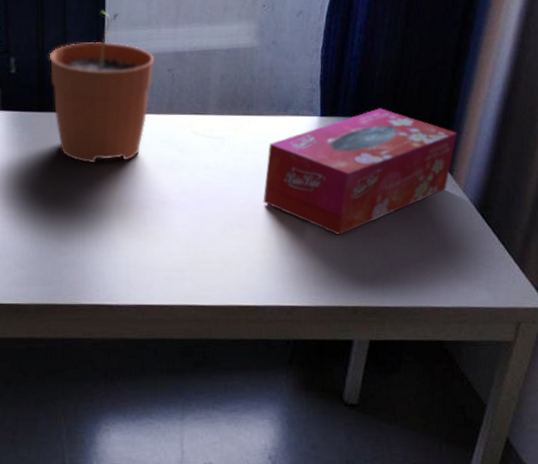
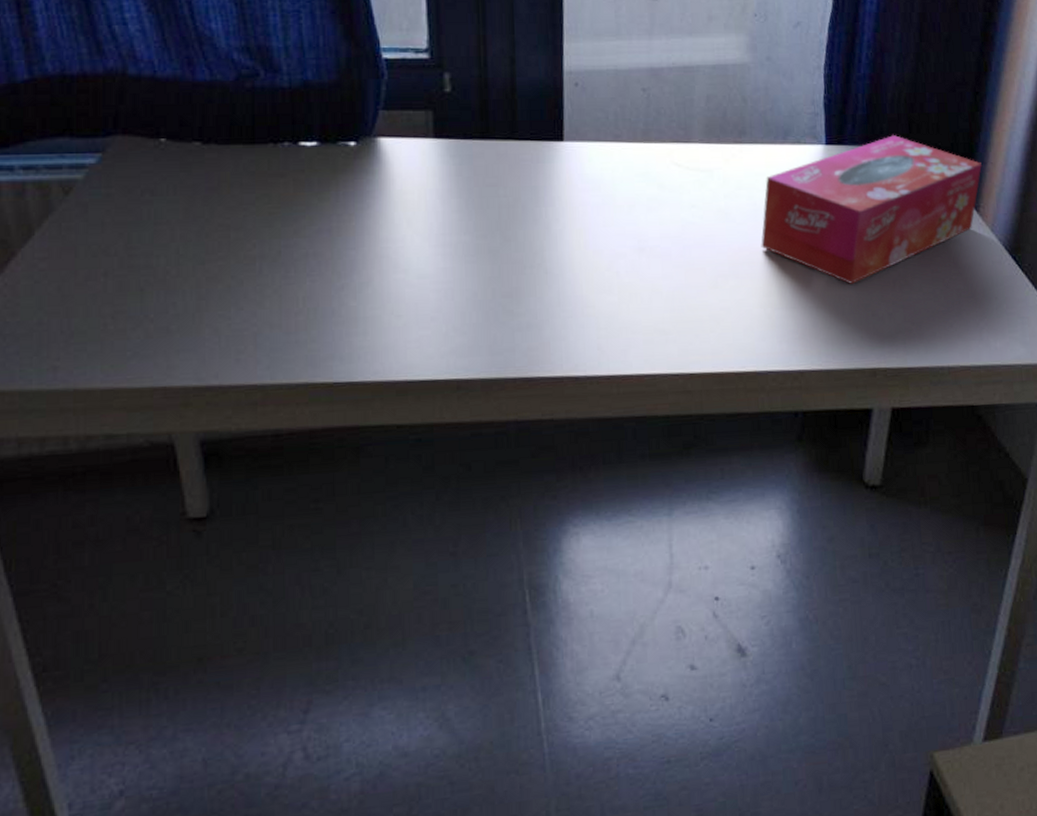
plant pot: present [49,10,154,164] -> none [493,17,625,203]

